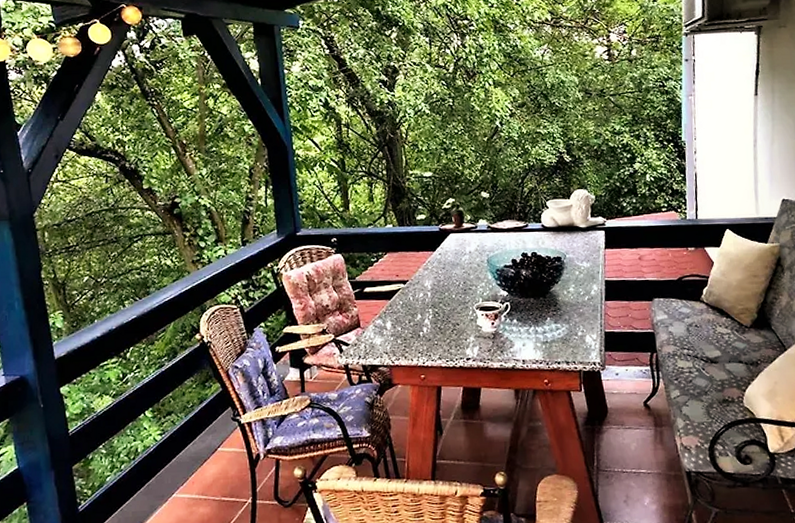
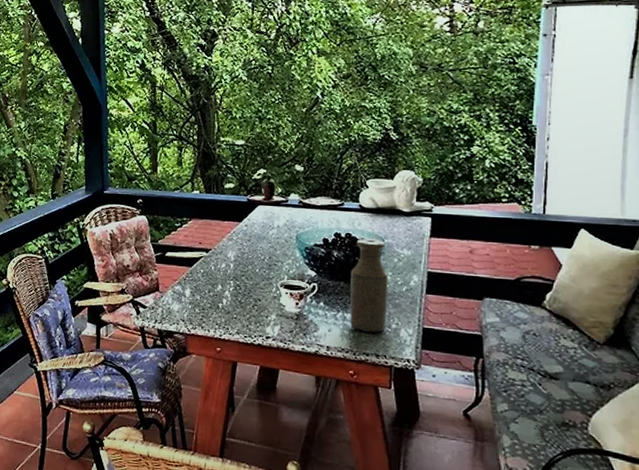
bottle: none [538,255,573,342] -> present [350,239,388,333]

